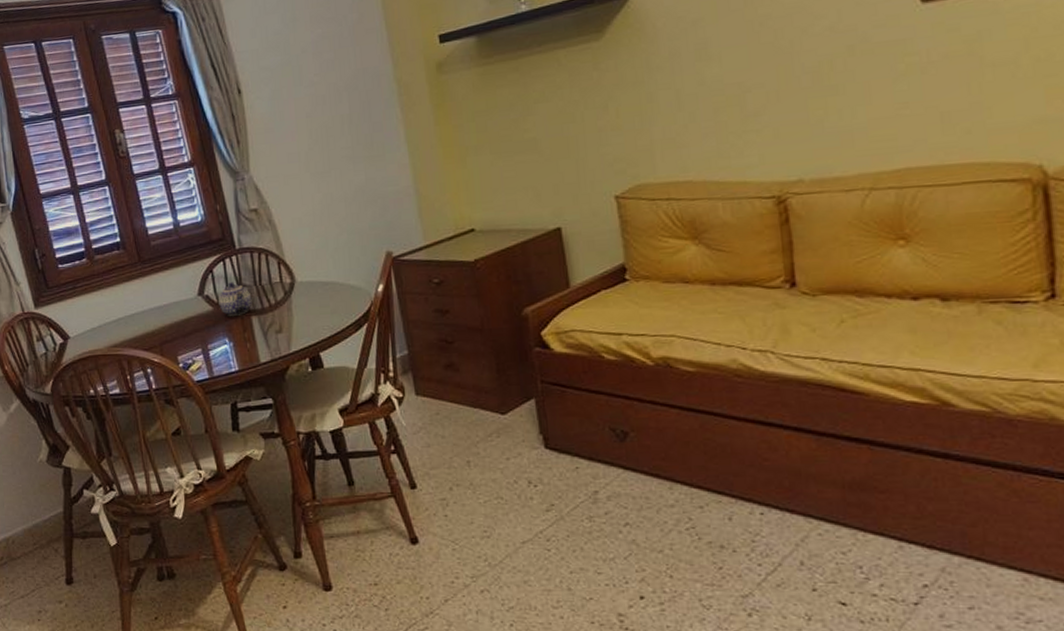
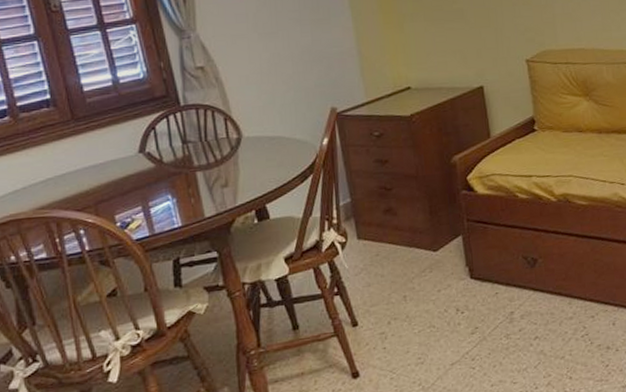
teapot: present [218,282,252,317] -> none [161,138,197,174]

